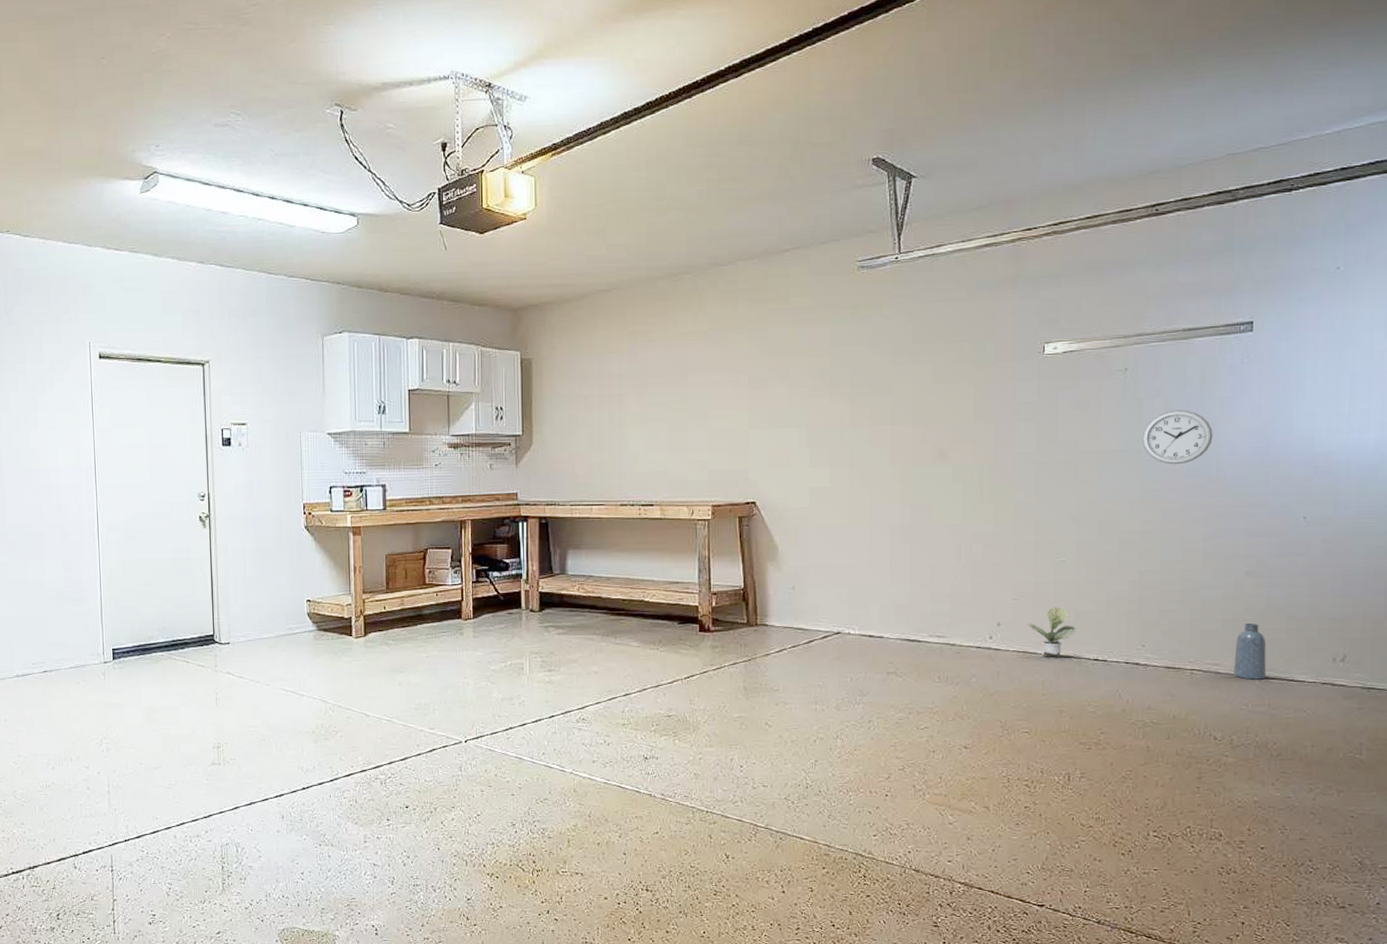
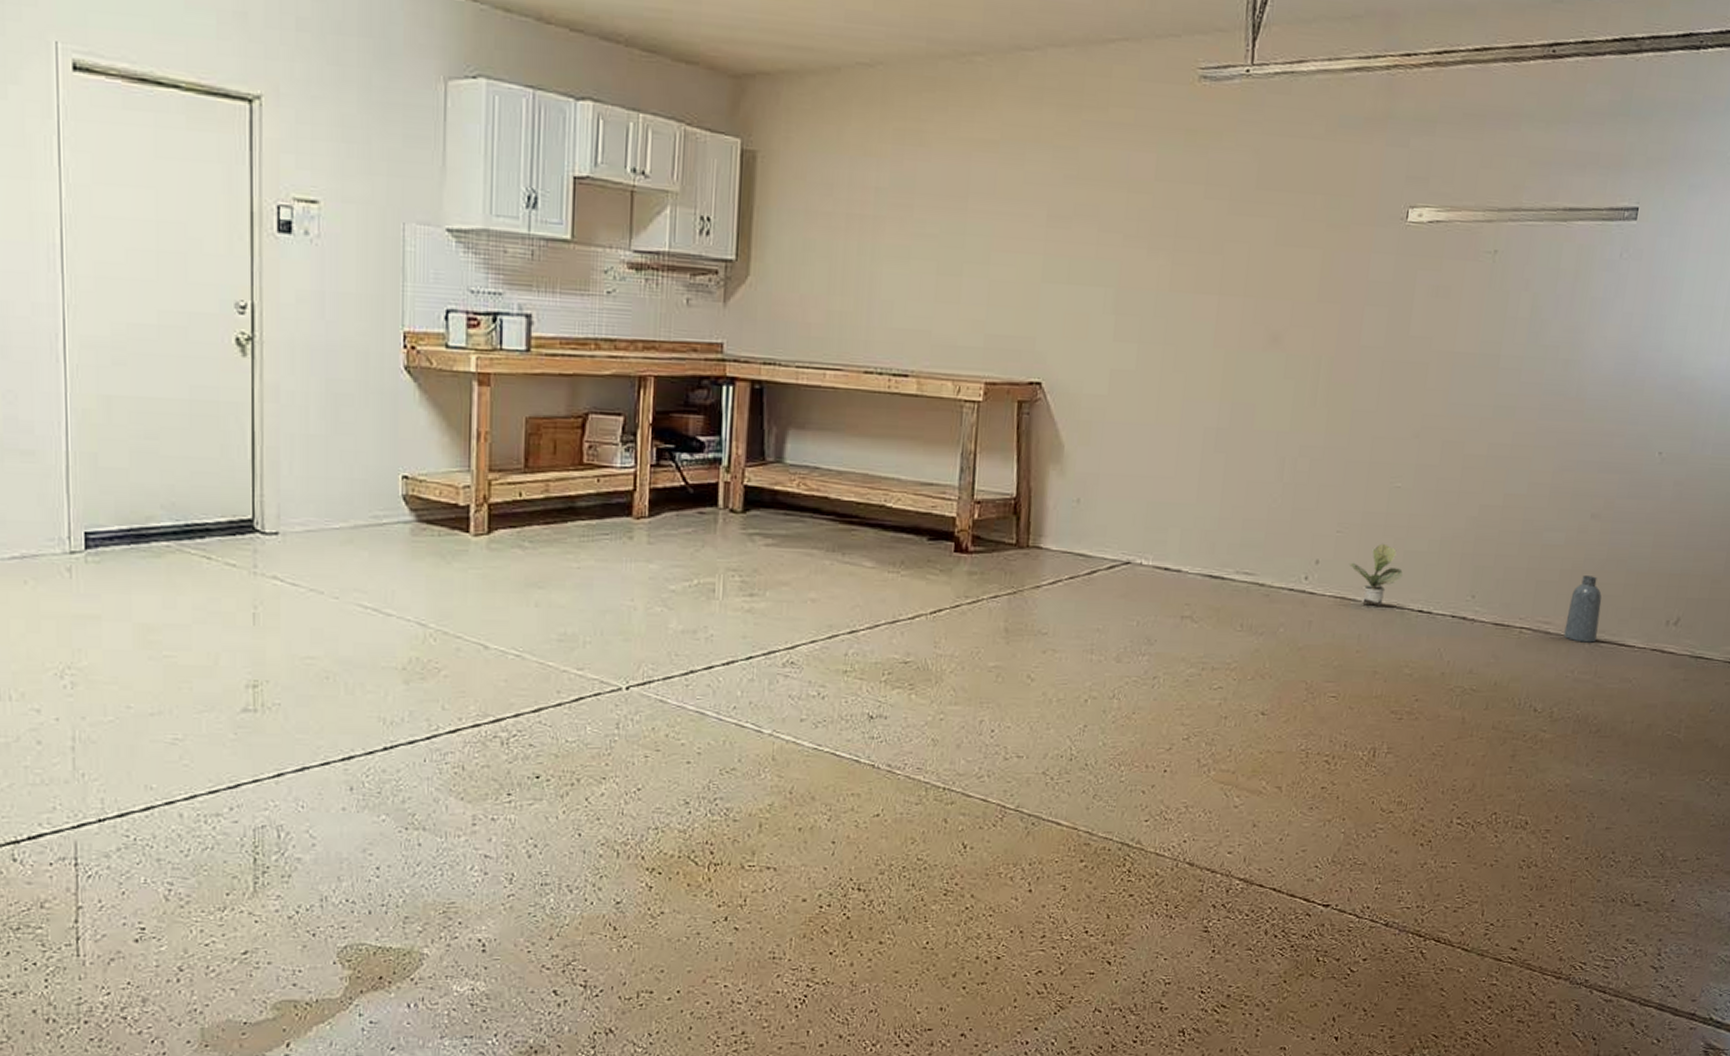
wall clock: present [1142,410,1213,465] -> none [1502,309,1579,378]

